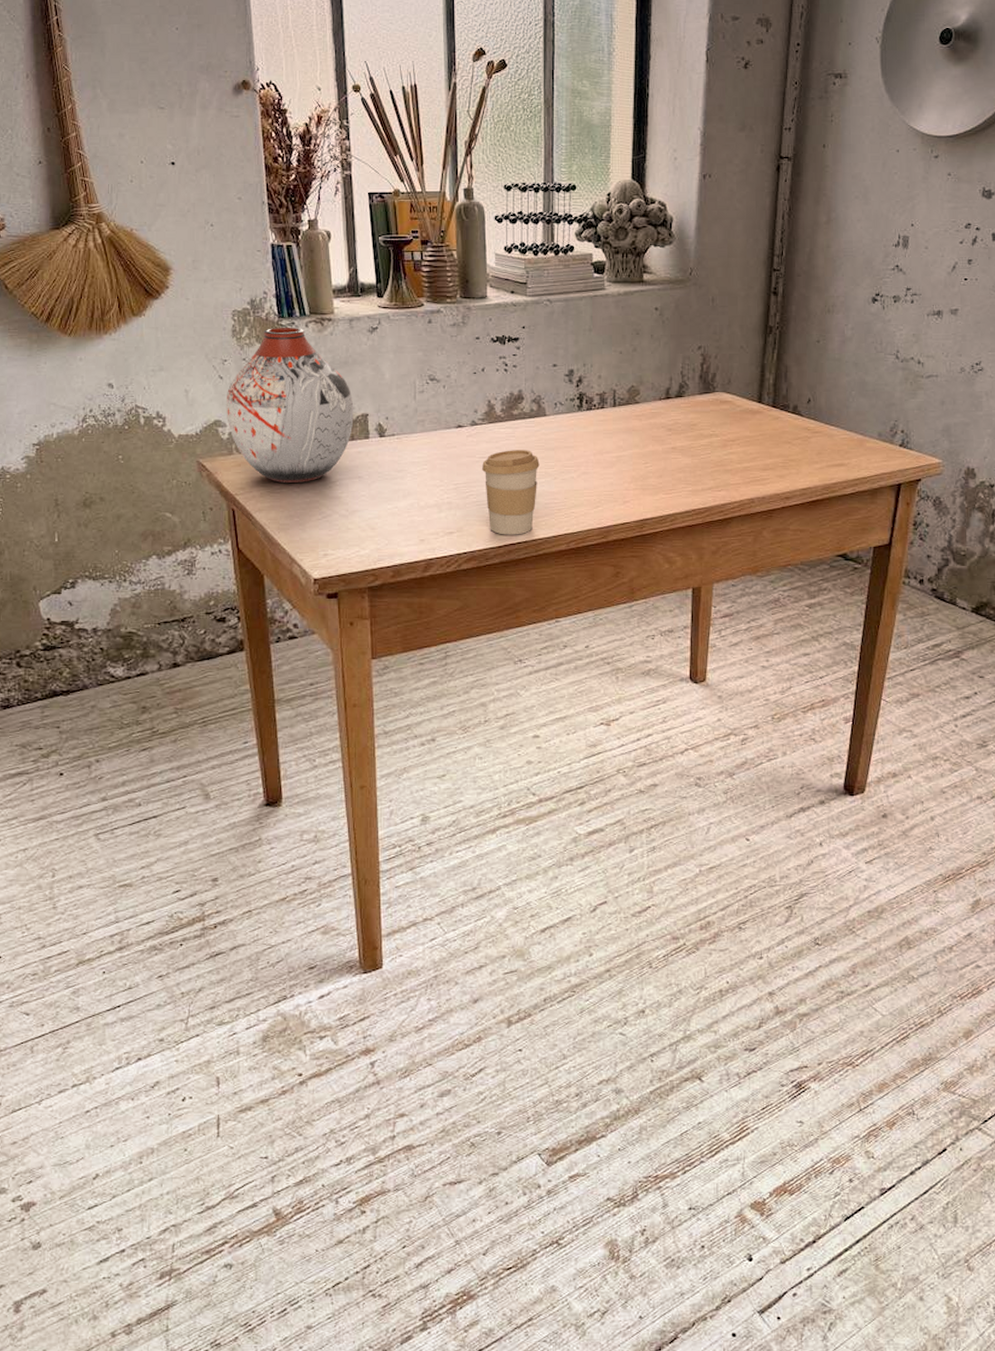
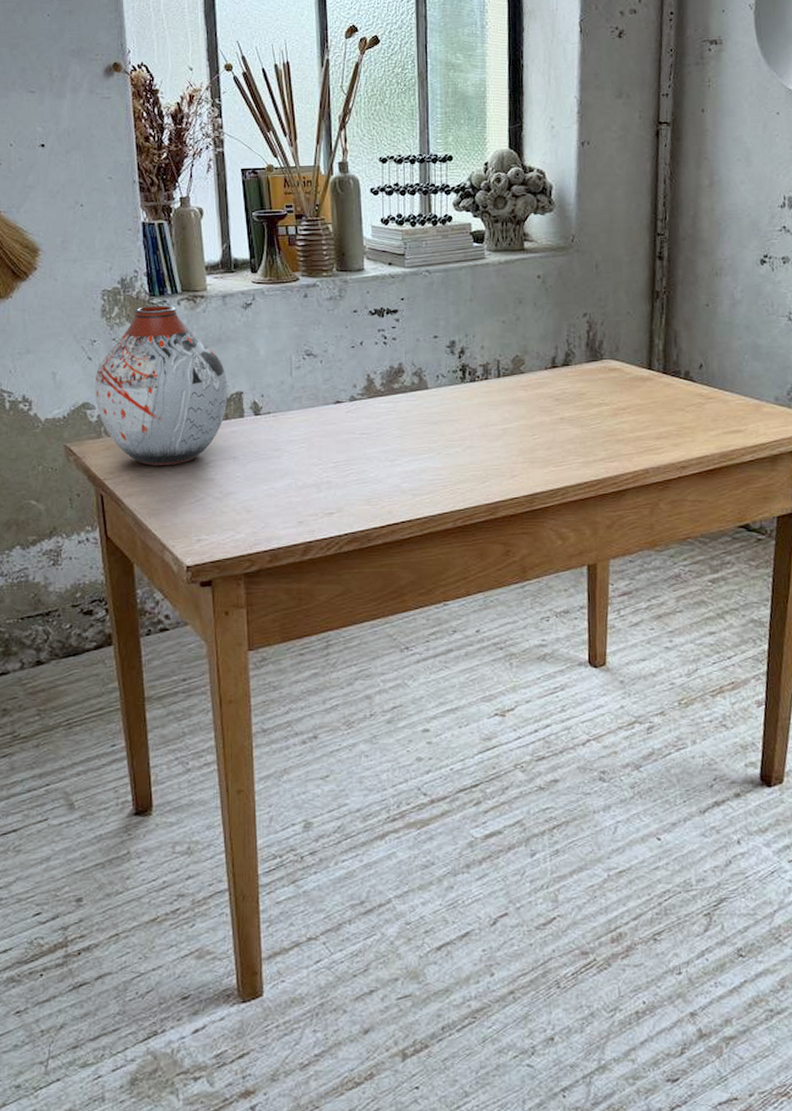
coffee cup: present [482,450,540,535] -> none [362,424,423,515]

